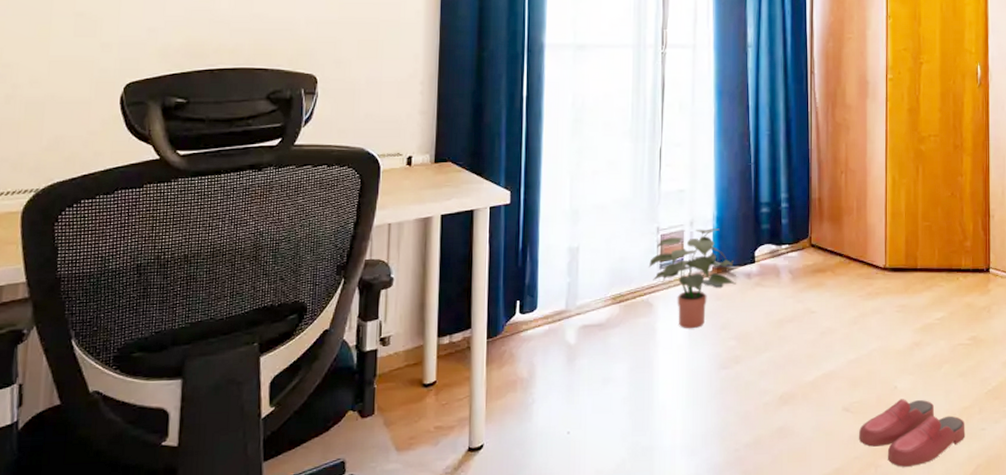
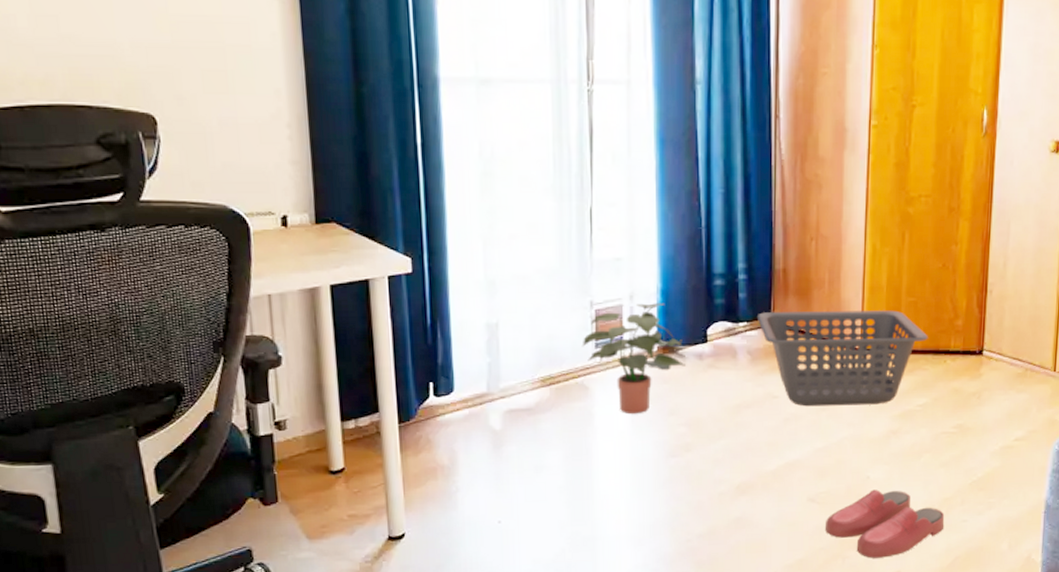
laundry basket: none [796,233,942,321] -> present [756,310,928,407]

